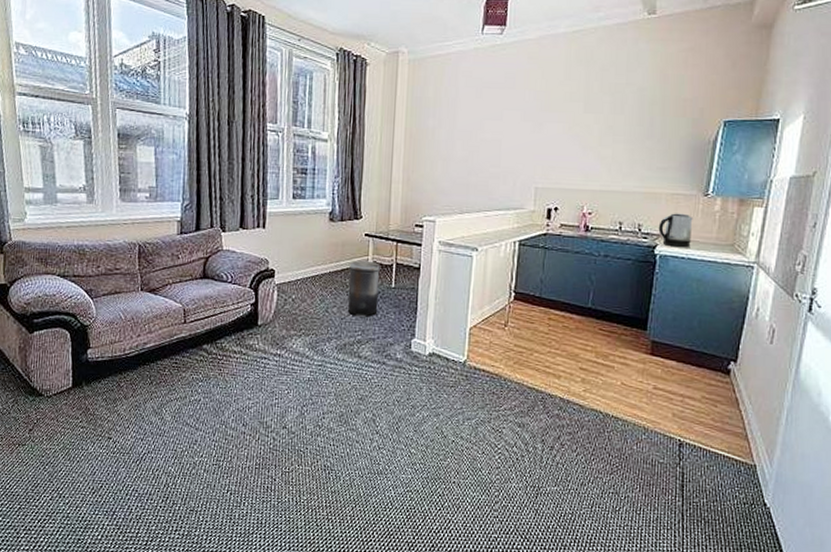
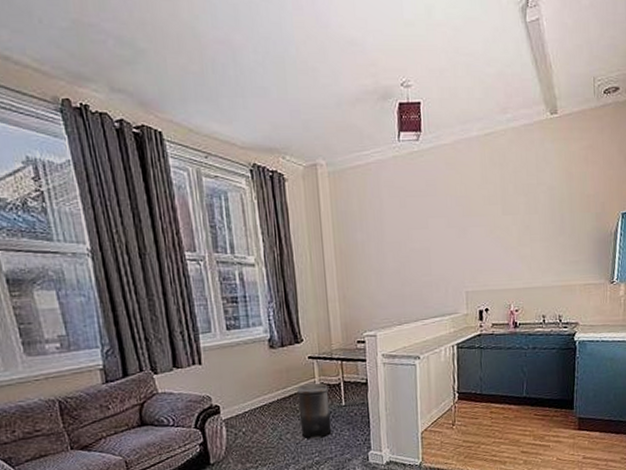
kettle: present [658,213,693,248] -> none [575,301,604,333]

